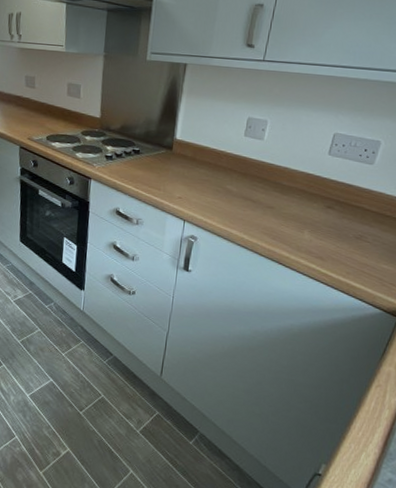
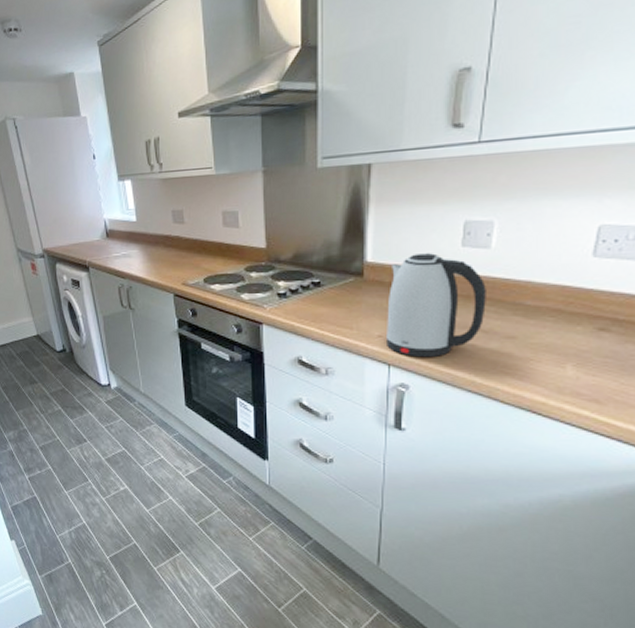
kettle: none [184,137,258,218] -> present [385,253,486,358]

